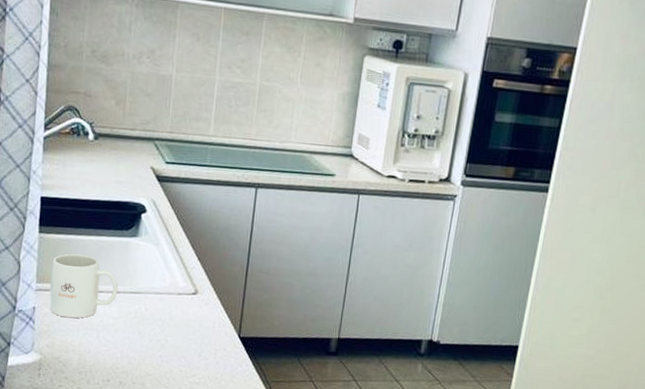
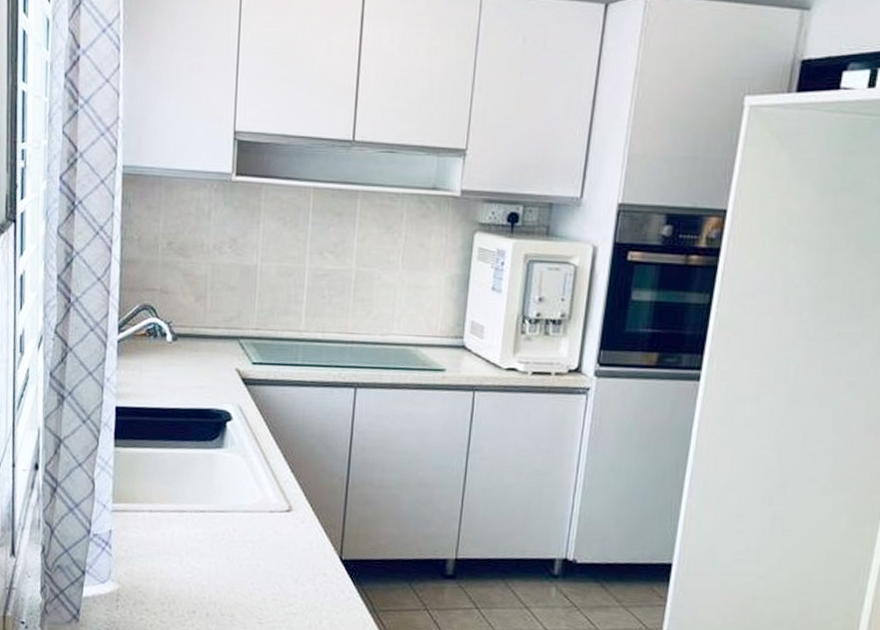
mug: present [49,253,118,319] -> none [127,469,203,542]

